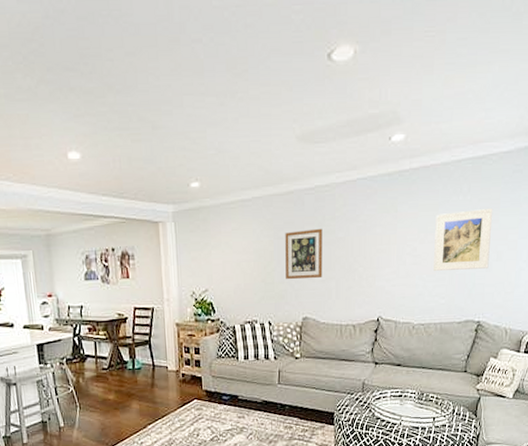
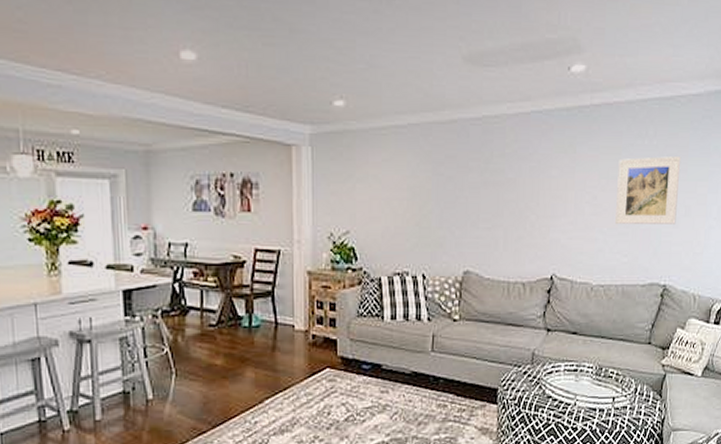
wall art: present [285,228,323,280] -> none [445,166,490,225]

